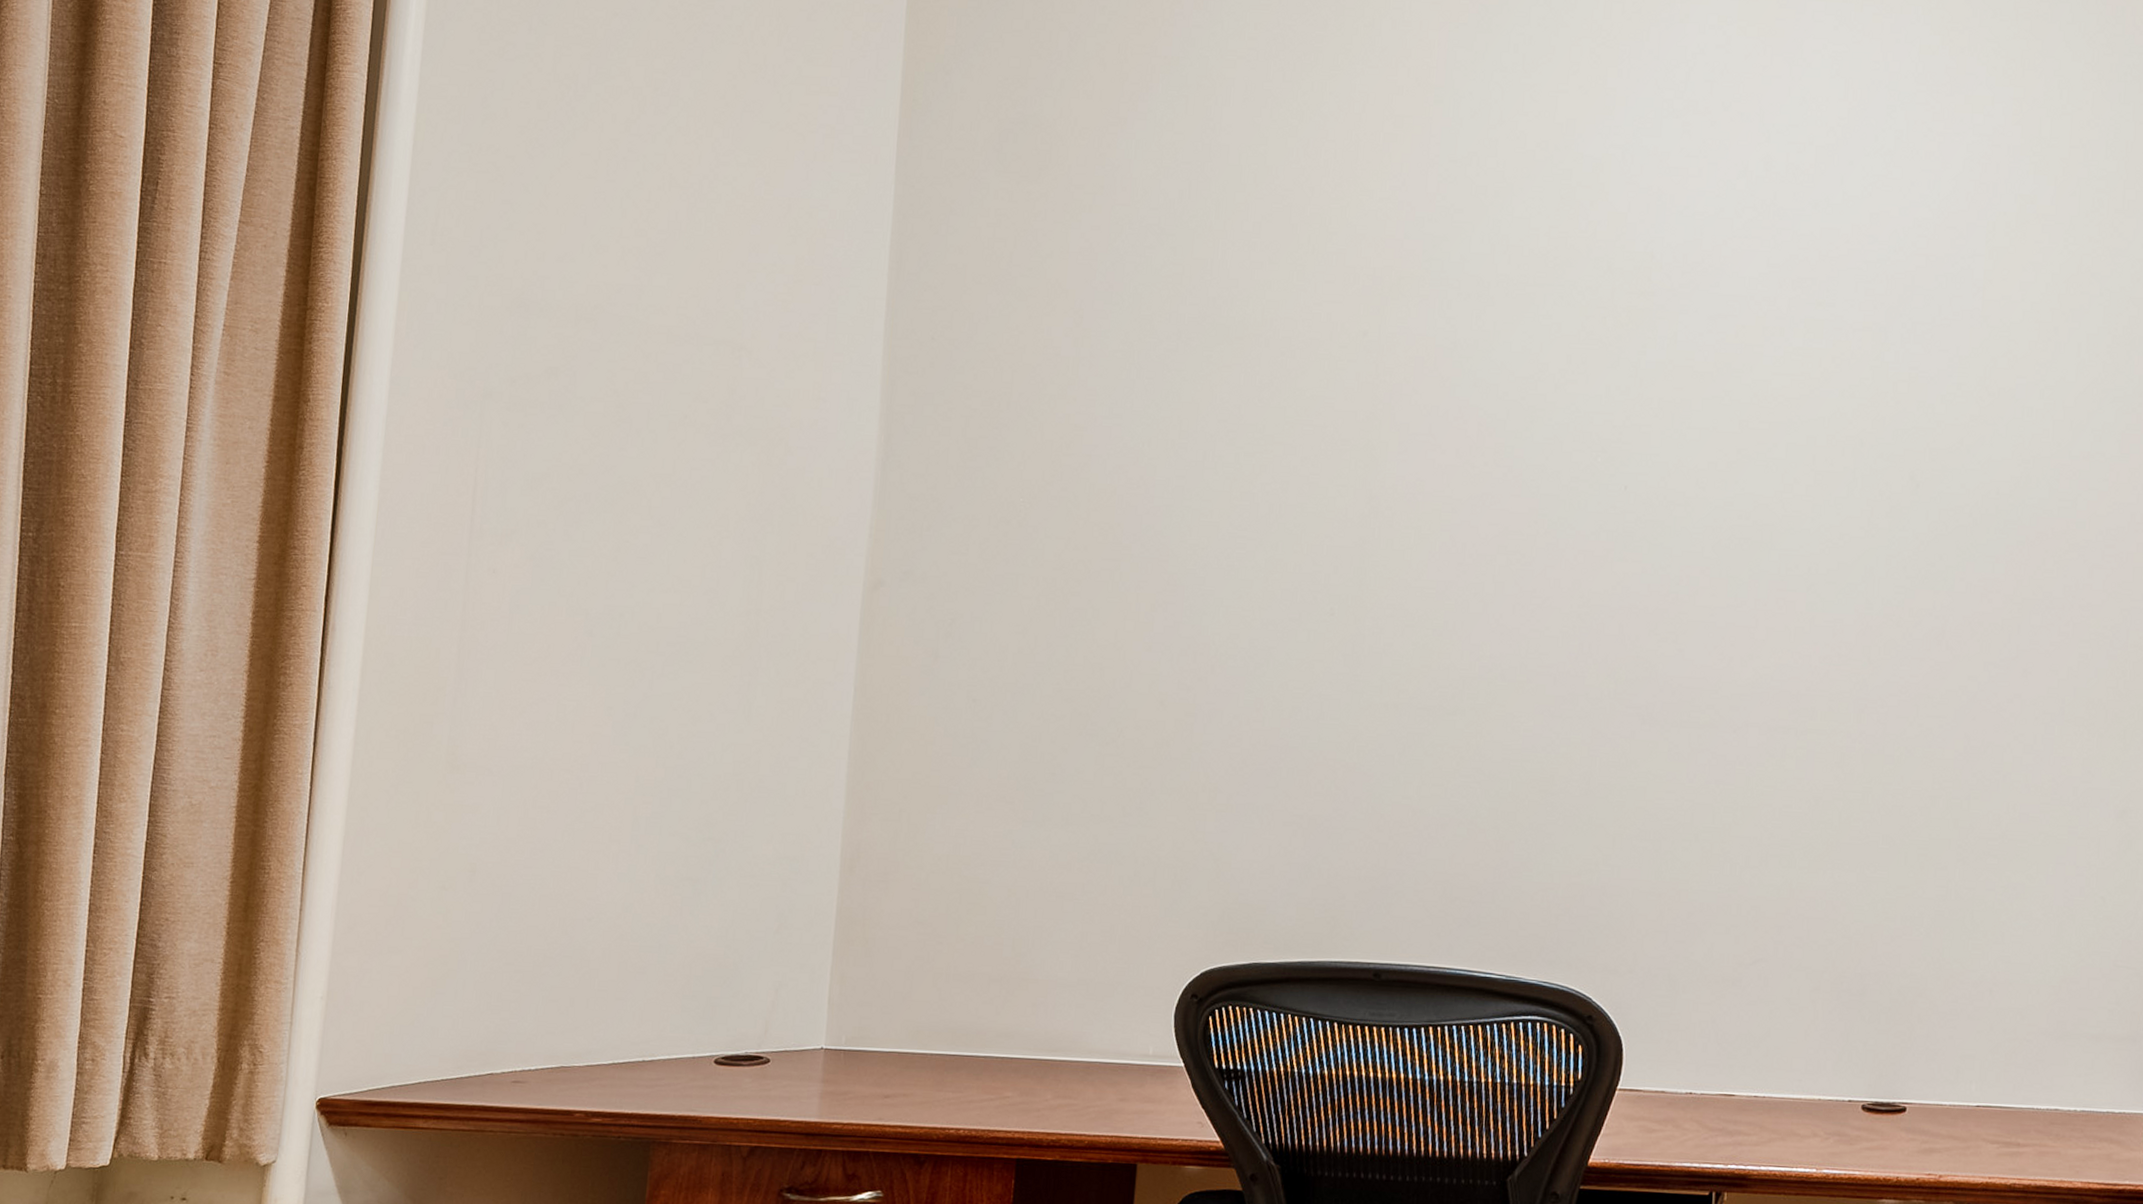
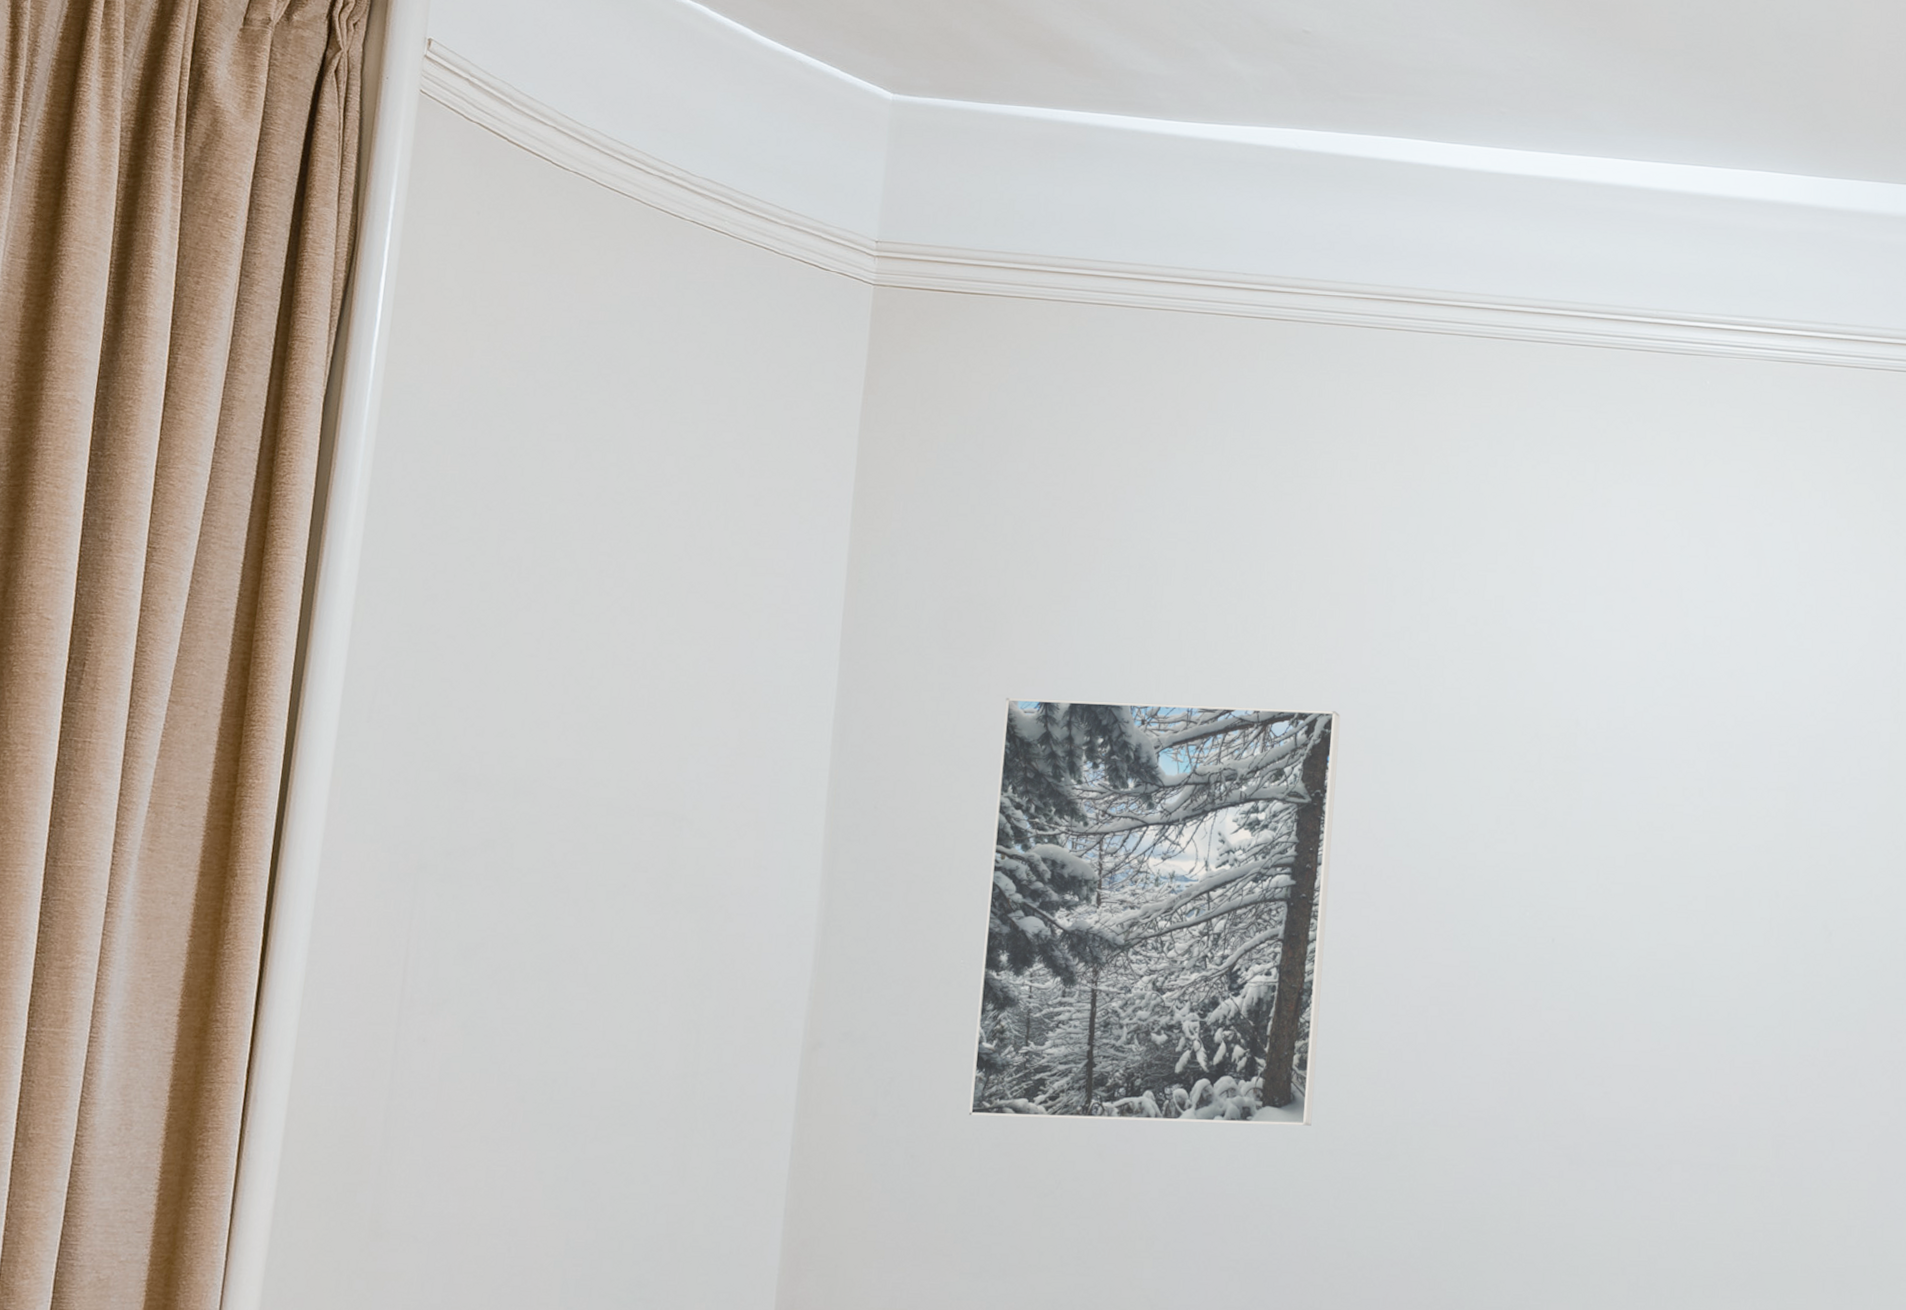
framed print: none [1029,224,1406,678] -> present [968,697,1341,1126]

